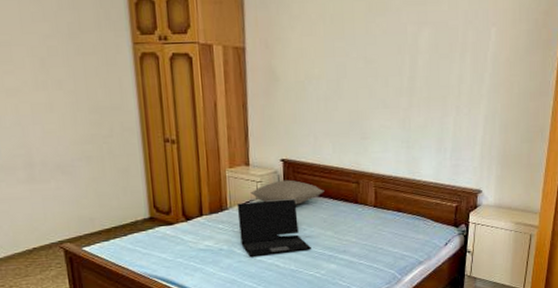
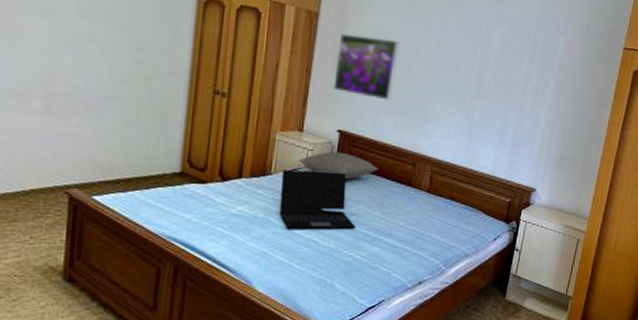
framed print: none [268,62,328,124] -> present [333,33,400,101]

